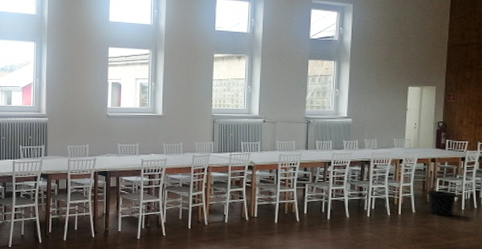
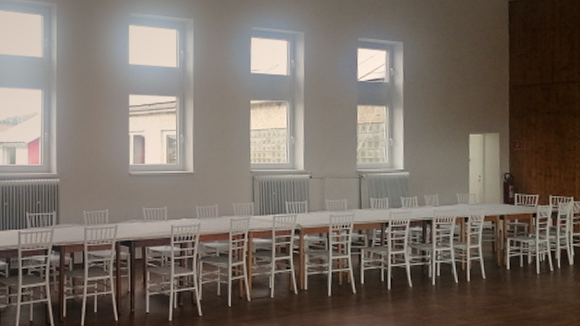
trash can: present [426,190,460,216] -> none [496,252,534,281]

